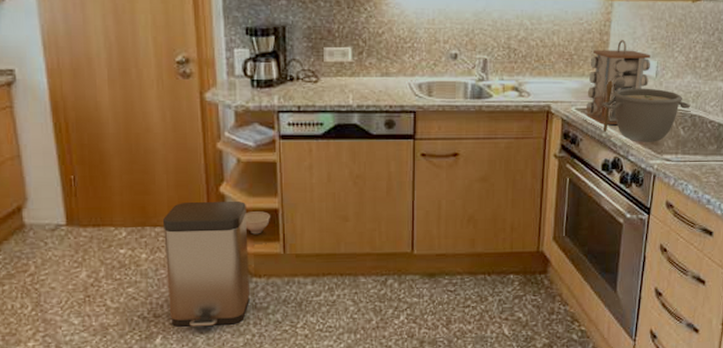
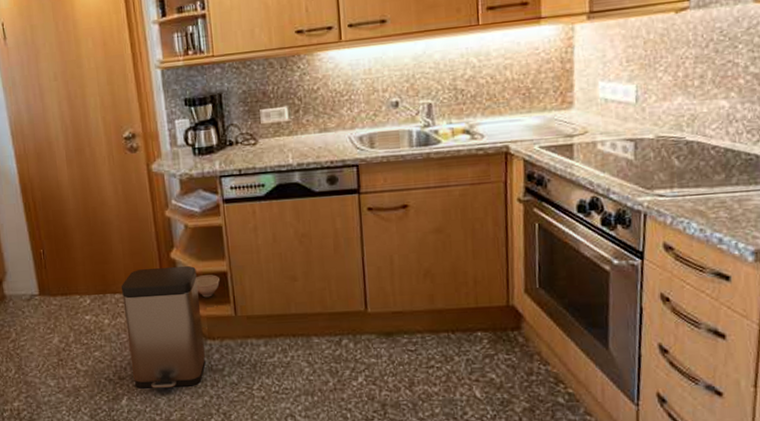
spice rack: present [585,40,650,126] -> none [551,65,628,162]
cooking pot: present [602,80,690,142] -> none [571,112,684,178]

